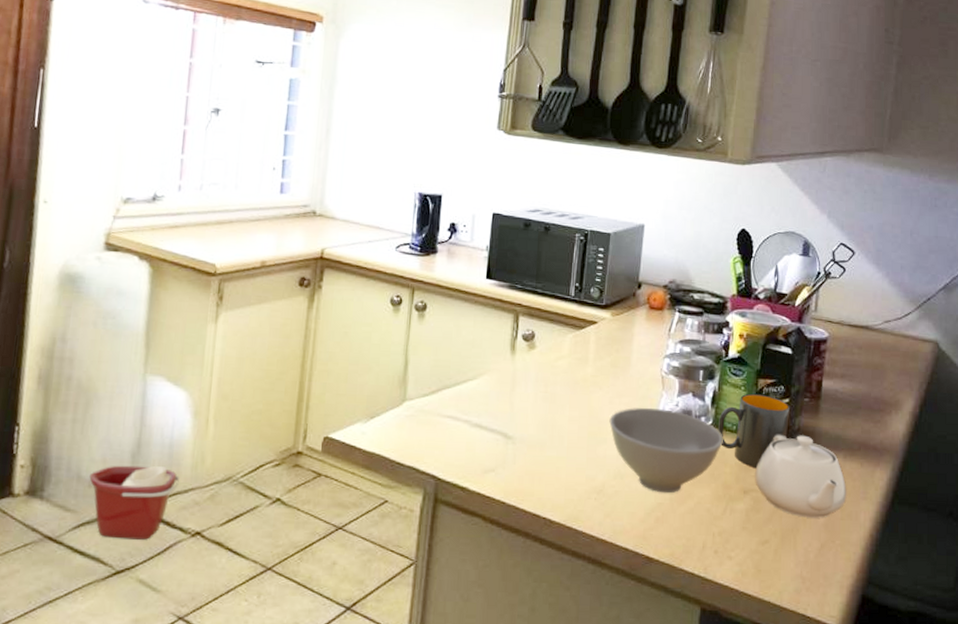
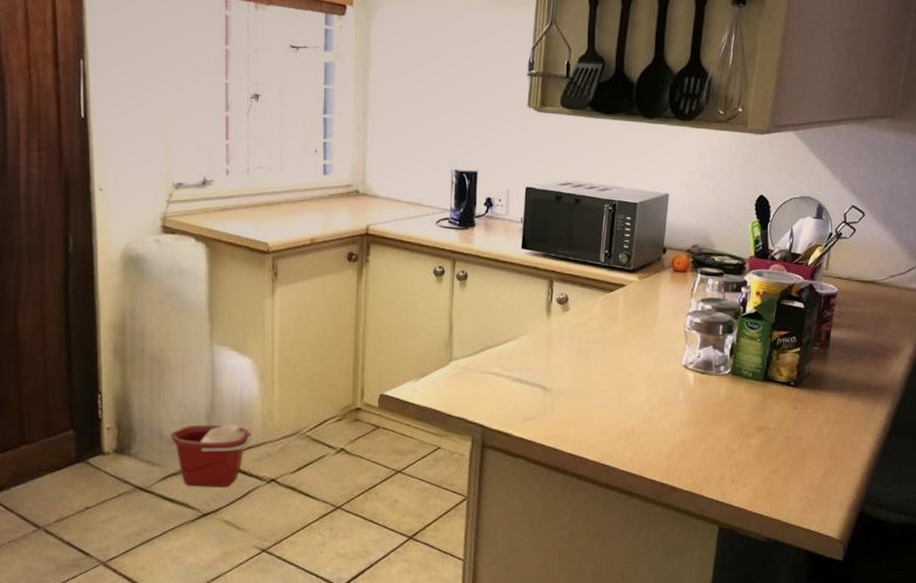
bowl: present [609,407,724,494] -> none [637,359,741,433]
mug: present [717,393,790,468] -> none [735,344,801,408]
teapot: present [754,434,847,518] -> none [767,379,850,449]

